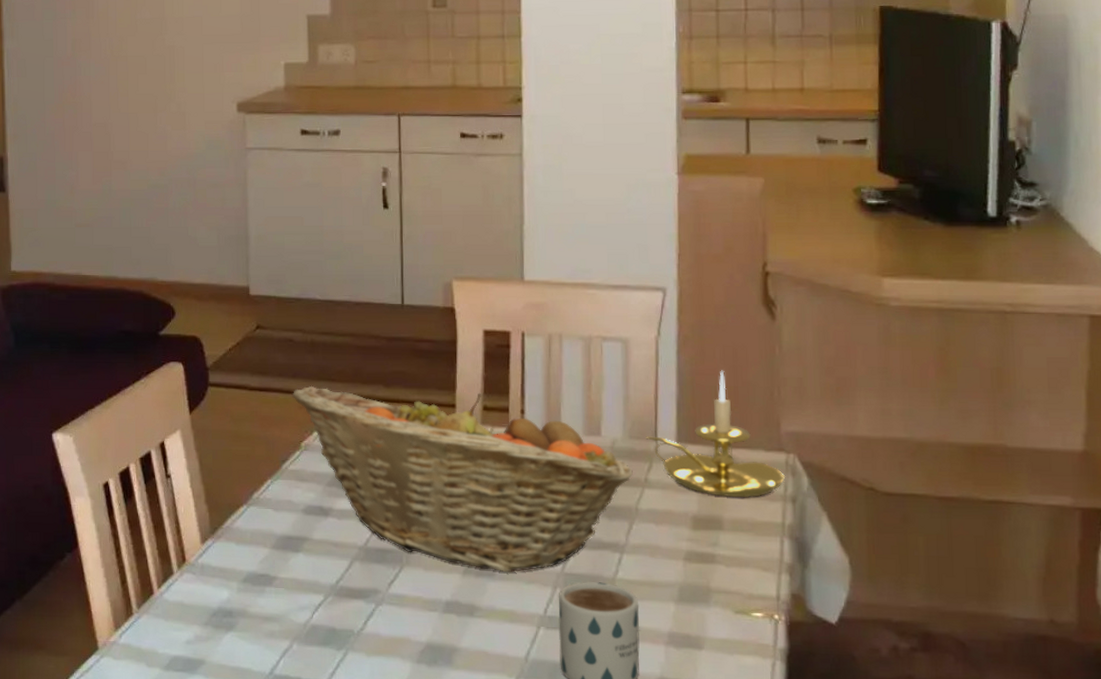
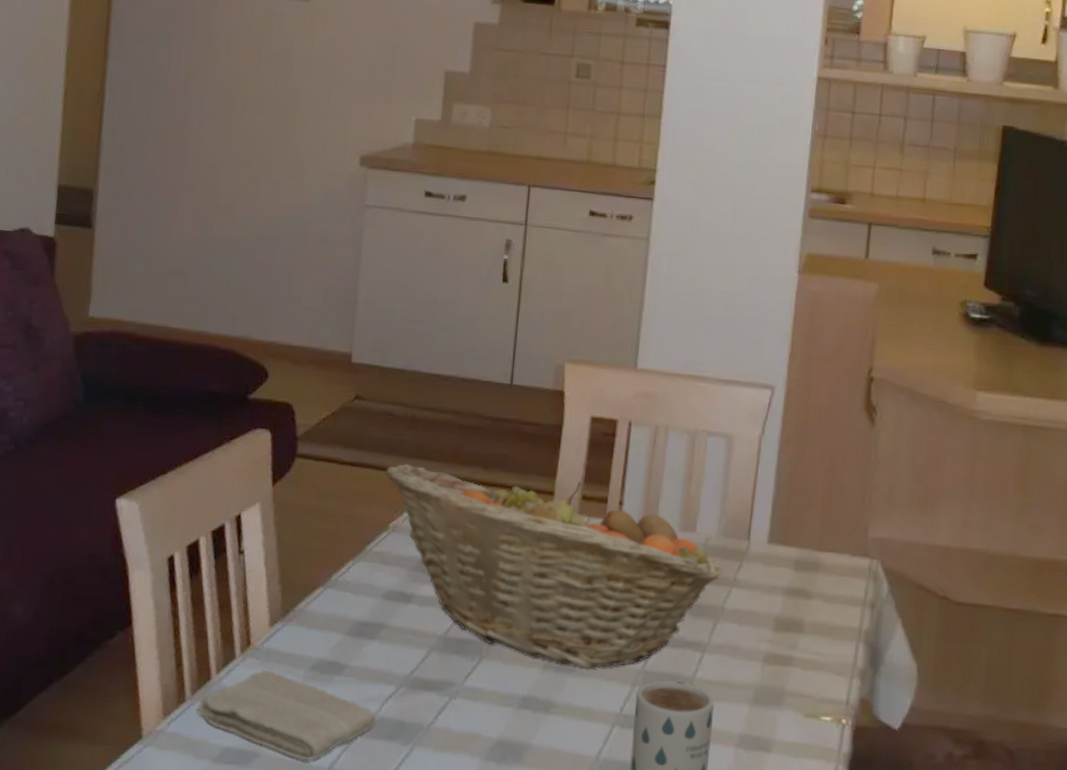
washcloth: none [144,583,308,667] -> present [197,669,376,761]
candle holder: present [646,370,785,498] -> none [739,472,867,602]

